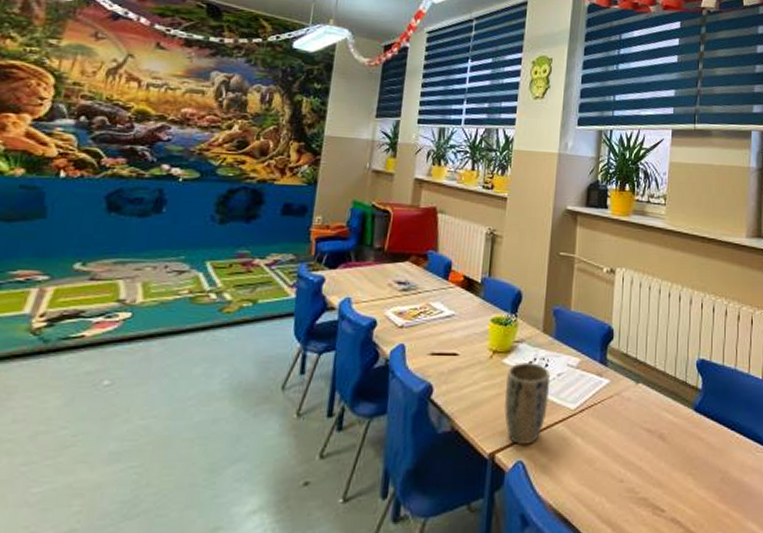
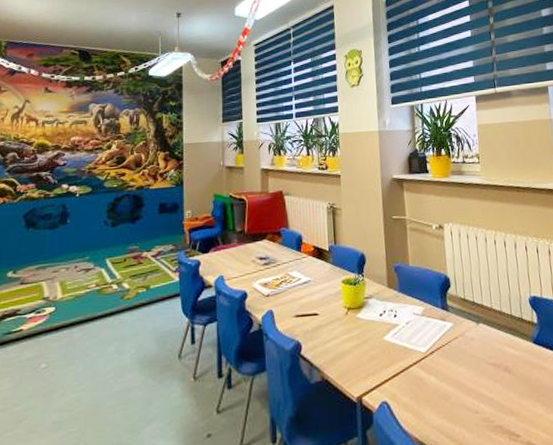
plant pot: present [503,363,550,444] -> none [362,315,402,387]

